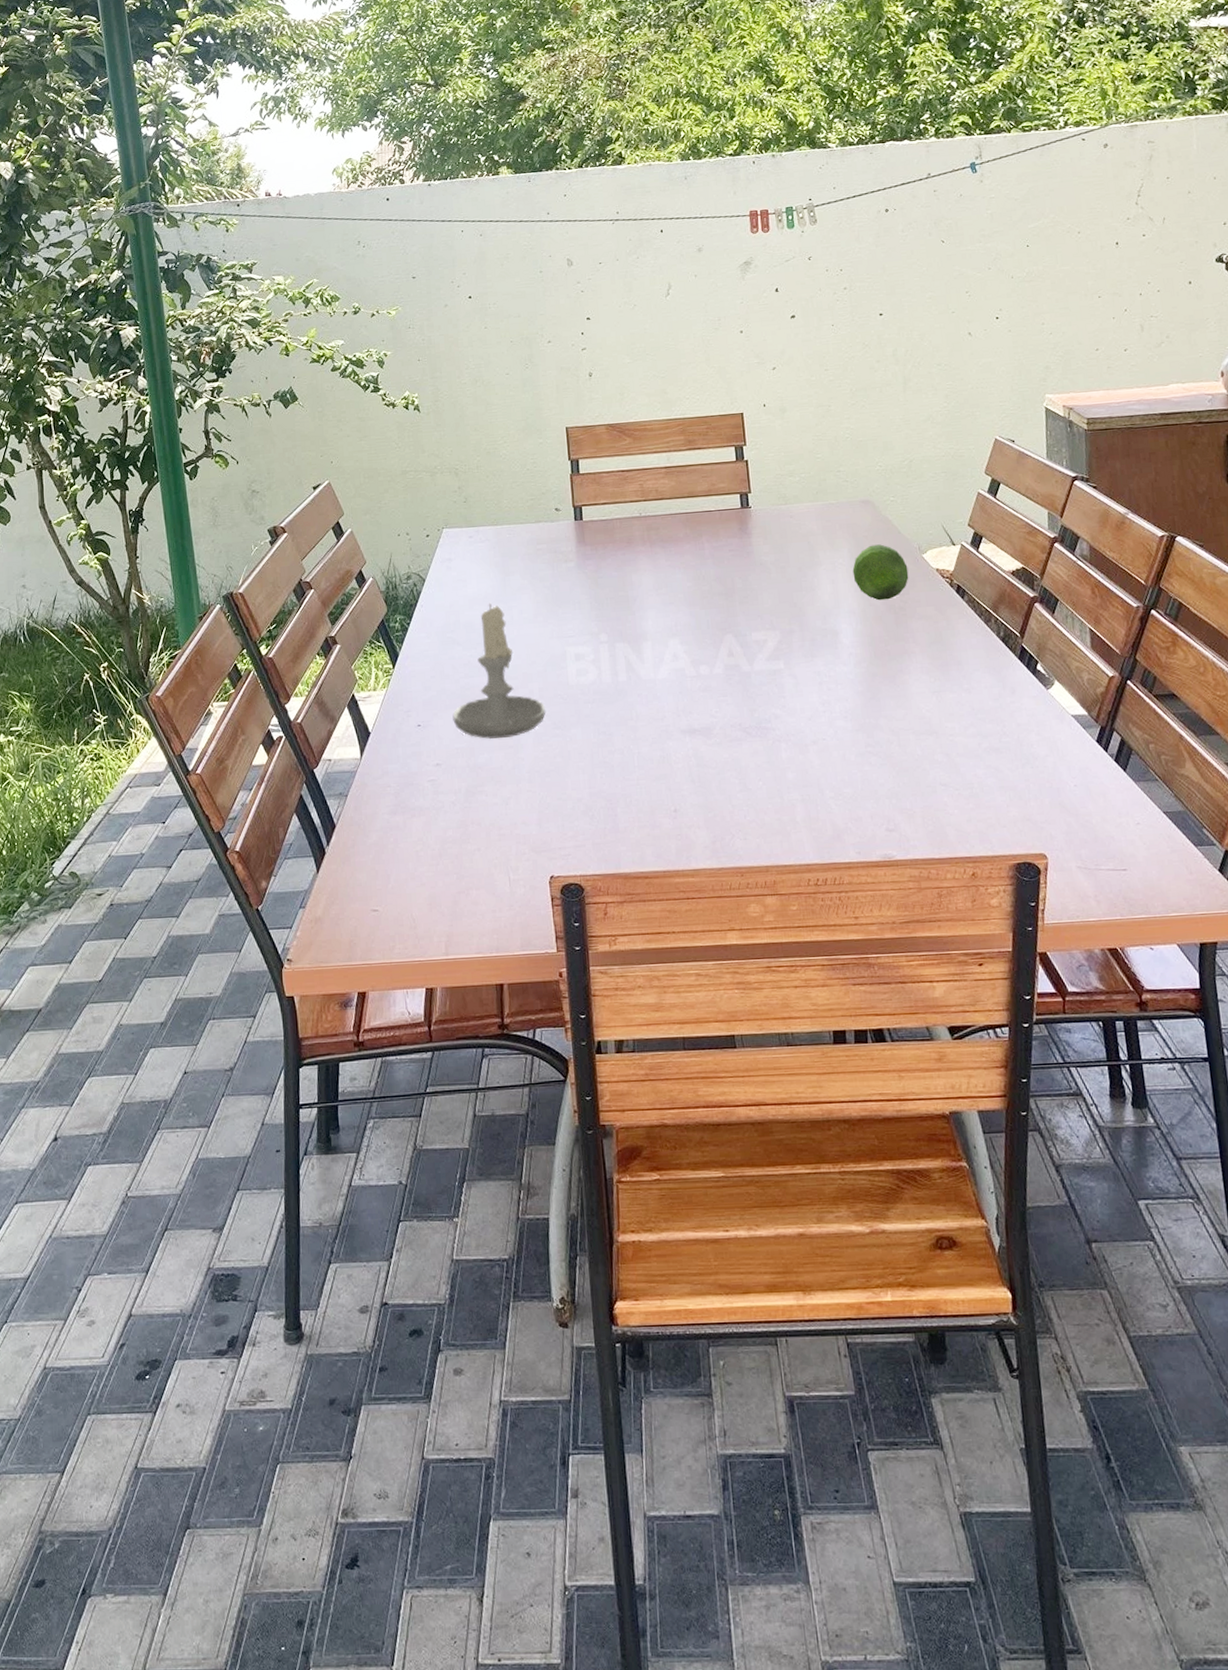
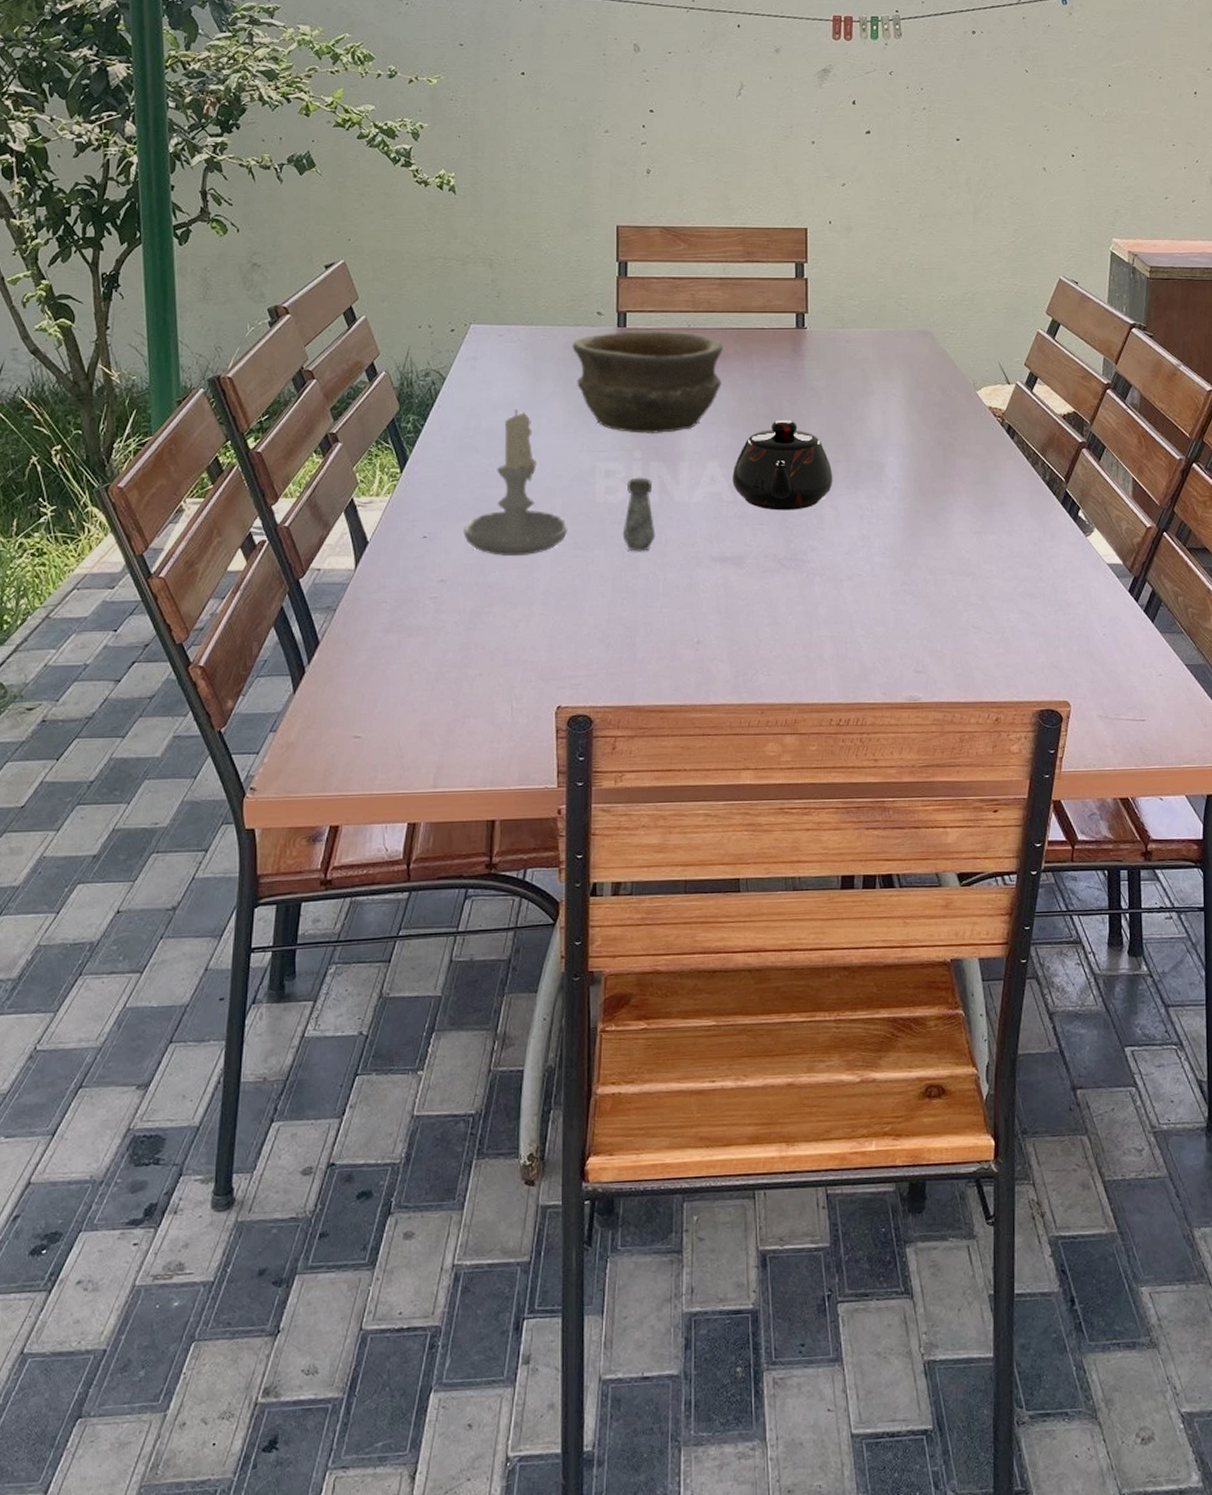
bowl: none [535,520,676,618] -> present [572,330,723,435]
salt shaker: none [595,658,627,728] -> present [622,477,656,552]
teapot: none [693,594,790,682] -> present [732,419,833,511]
fruit: present [852,544,909,601] -> none [905,377,961,435]

